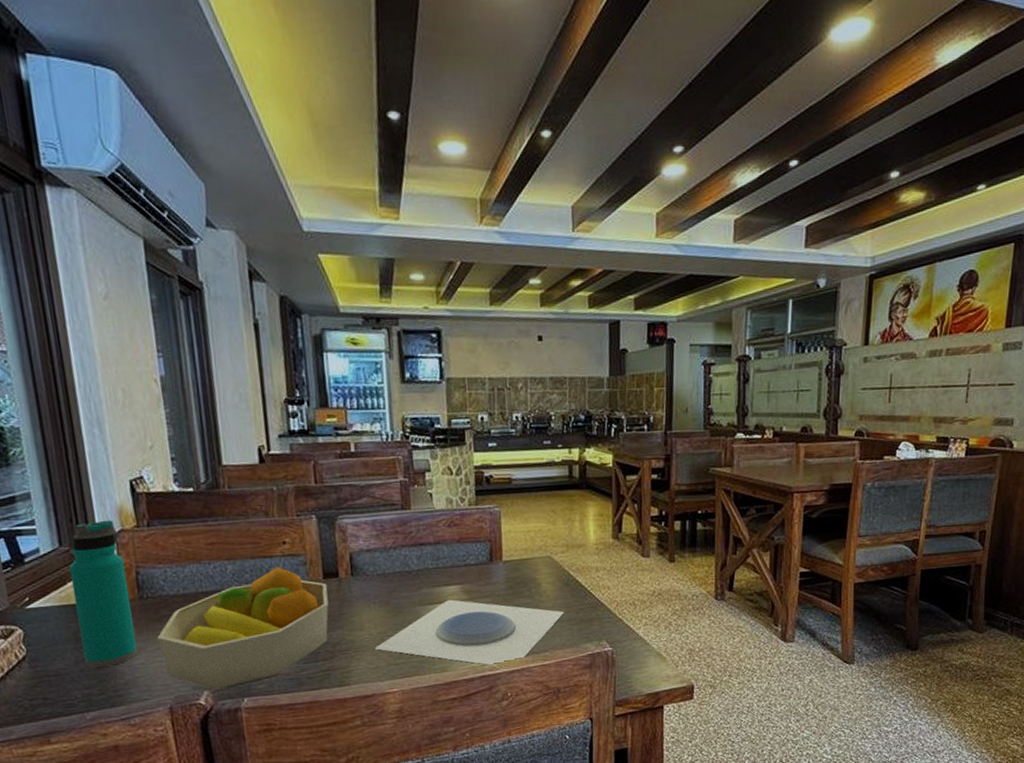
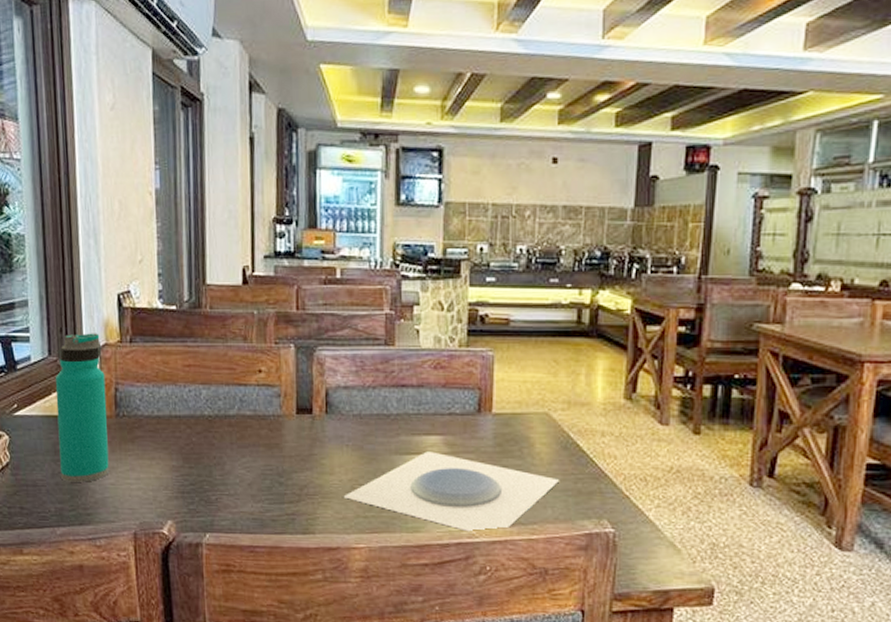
fruit bowl: present [157,567,329,689] -> none [129,396,300,521]

